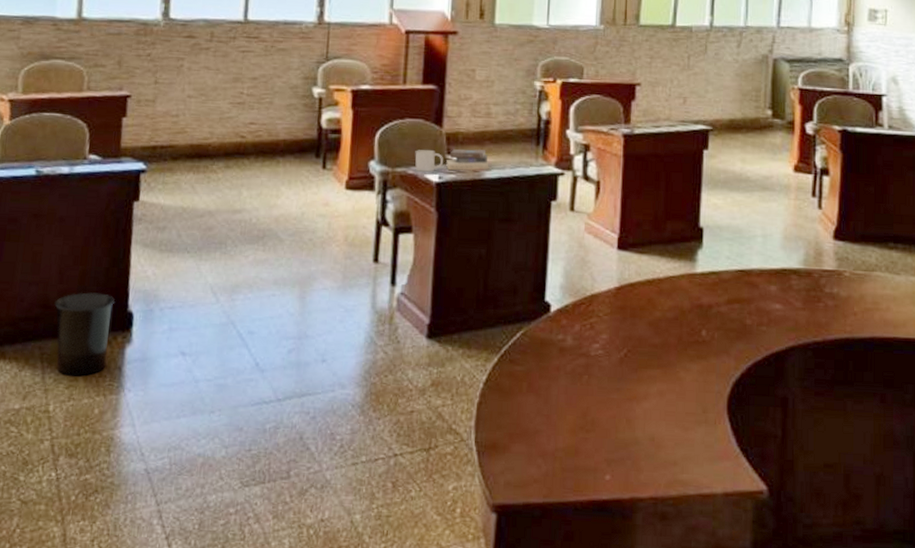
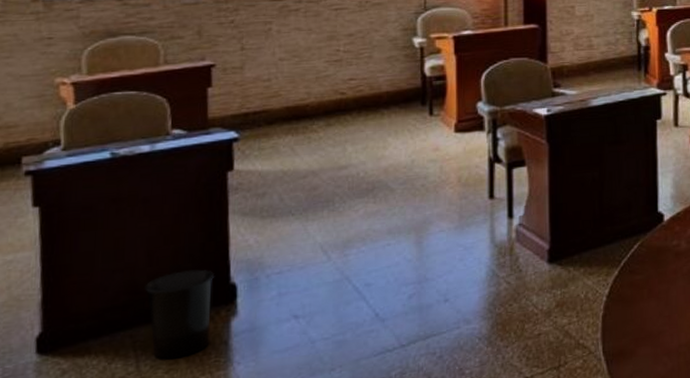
mug: present [414,149,443,173] -> none [522,85,550,108]
books: present [445,148,489,171] -> none [552,79,595,103]

